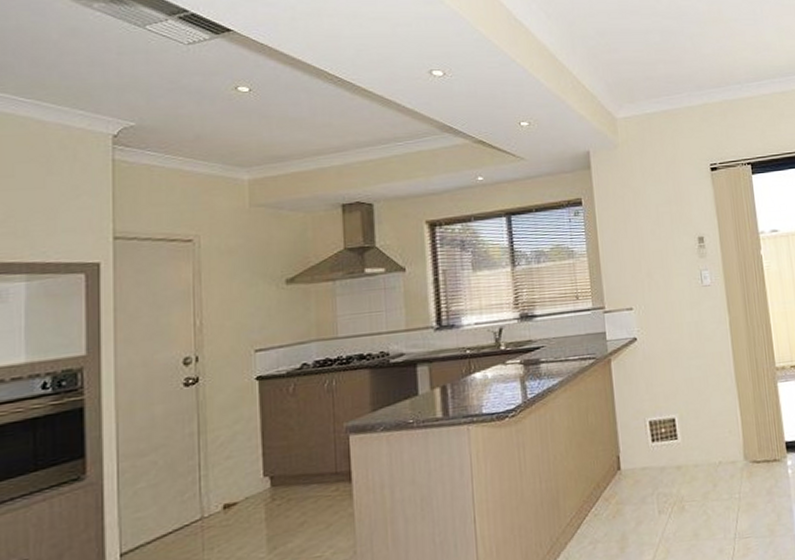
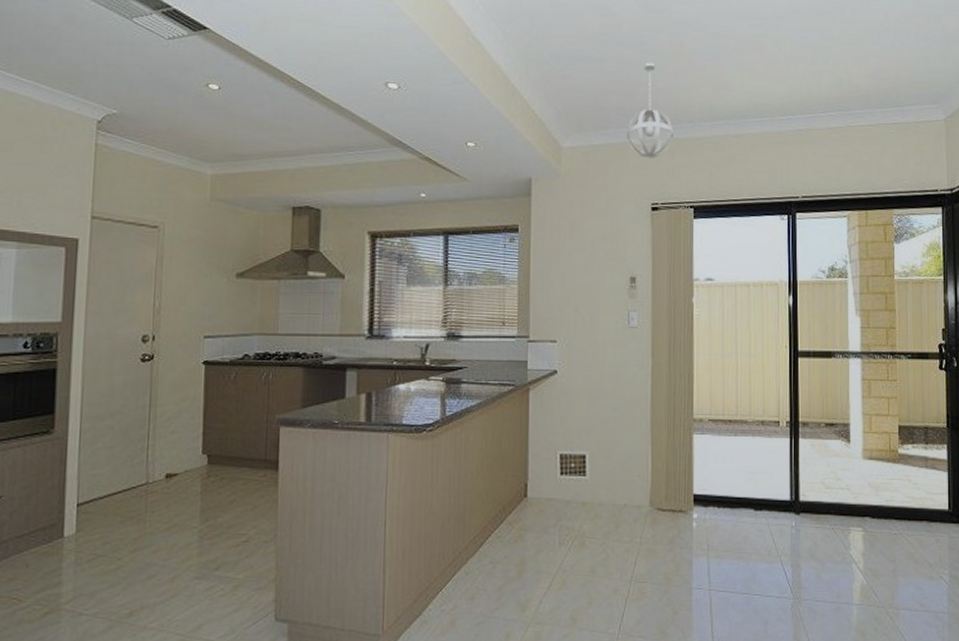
pendant light: none [677,31,723,121] -> present [626,63,674,158]

